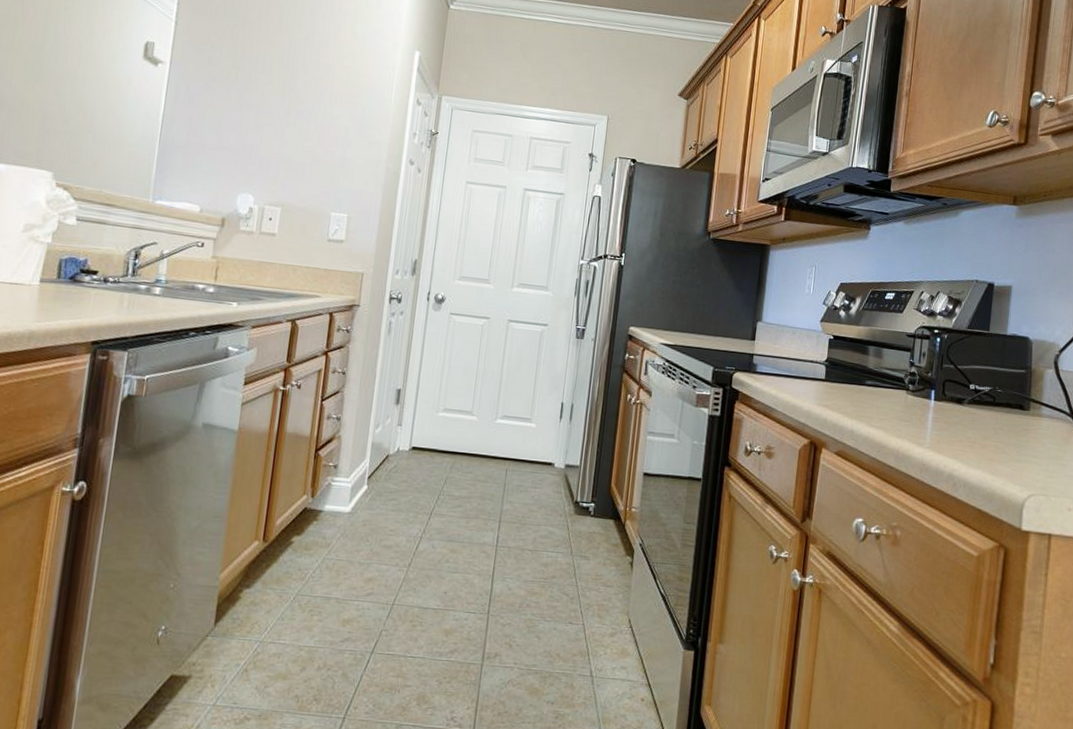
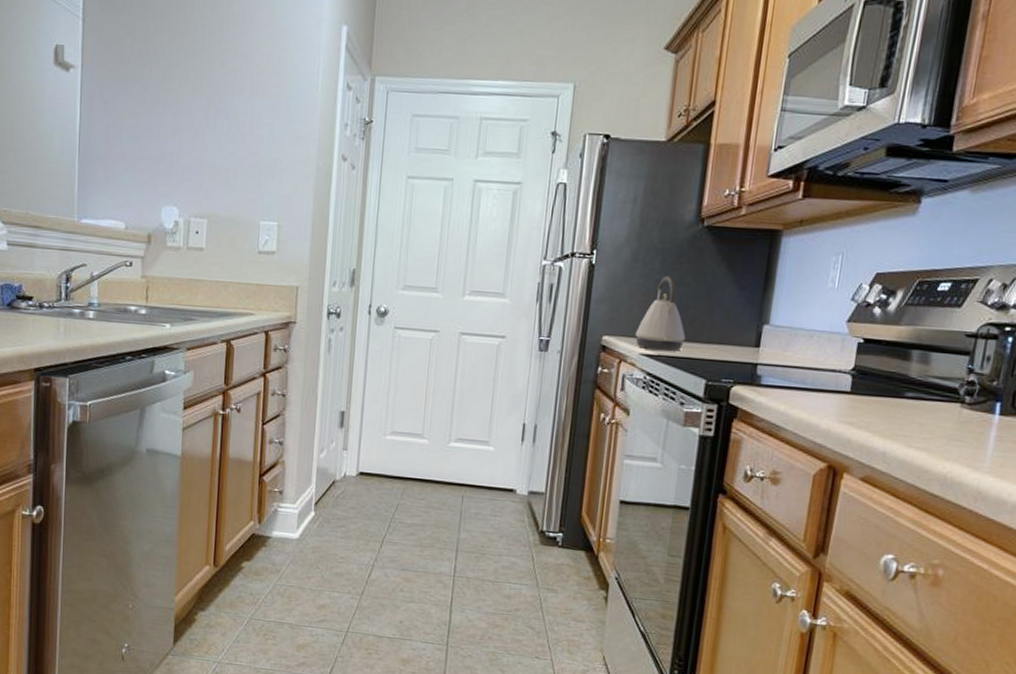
kettle: none [656,278,697,342] -> present [635,276,686,352]

